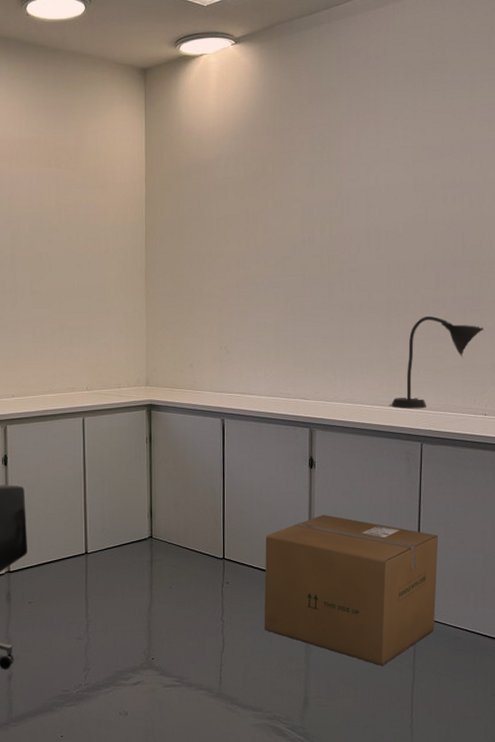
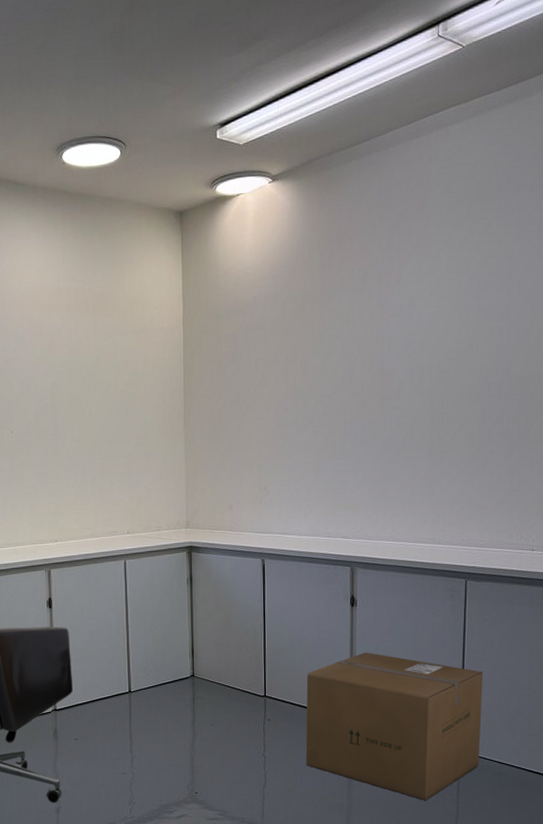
desk lamp: present [389,316,483,409] -> none [432,452,531,546]

